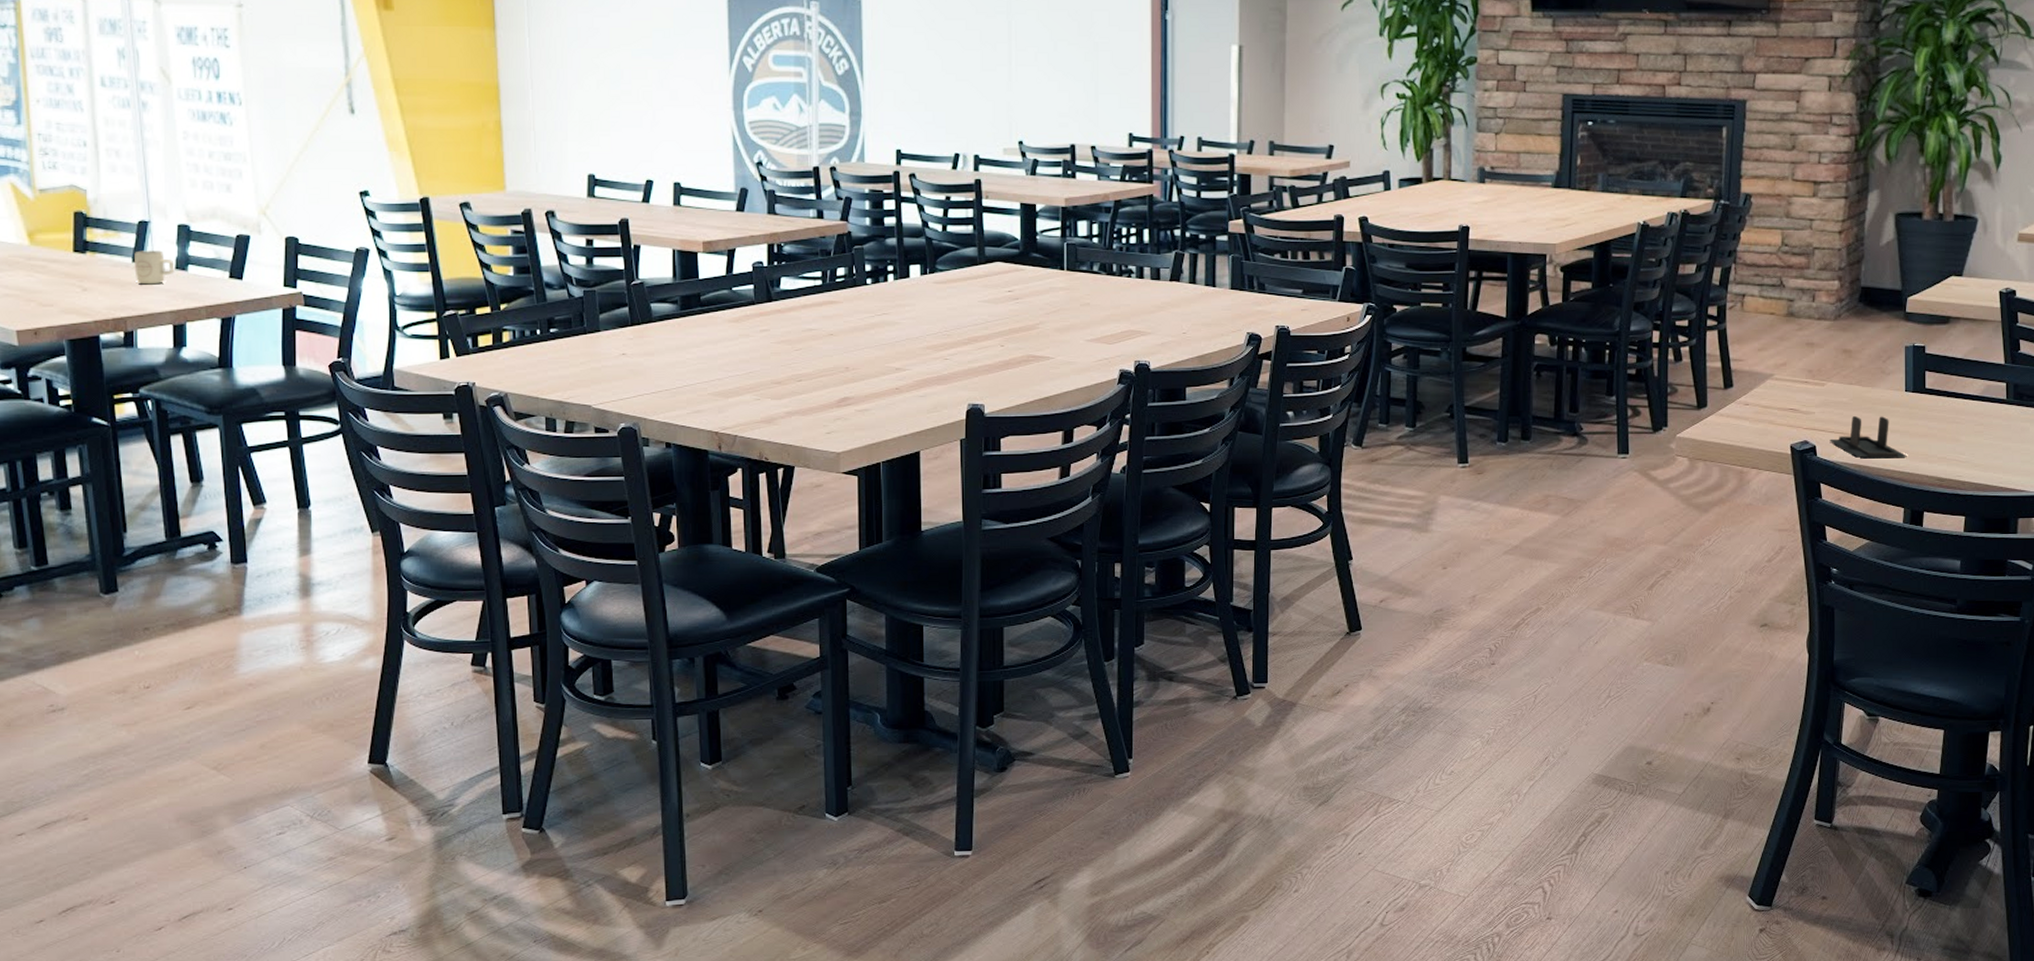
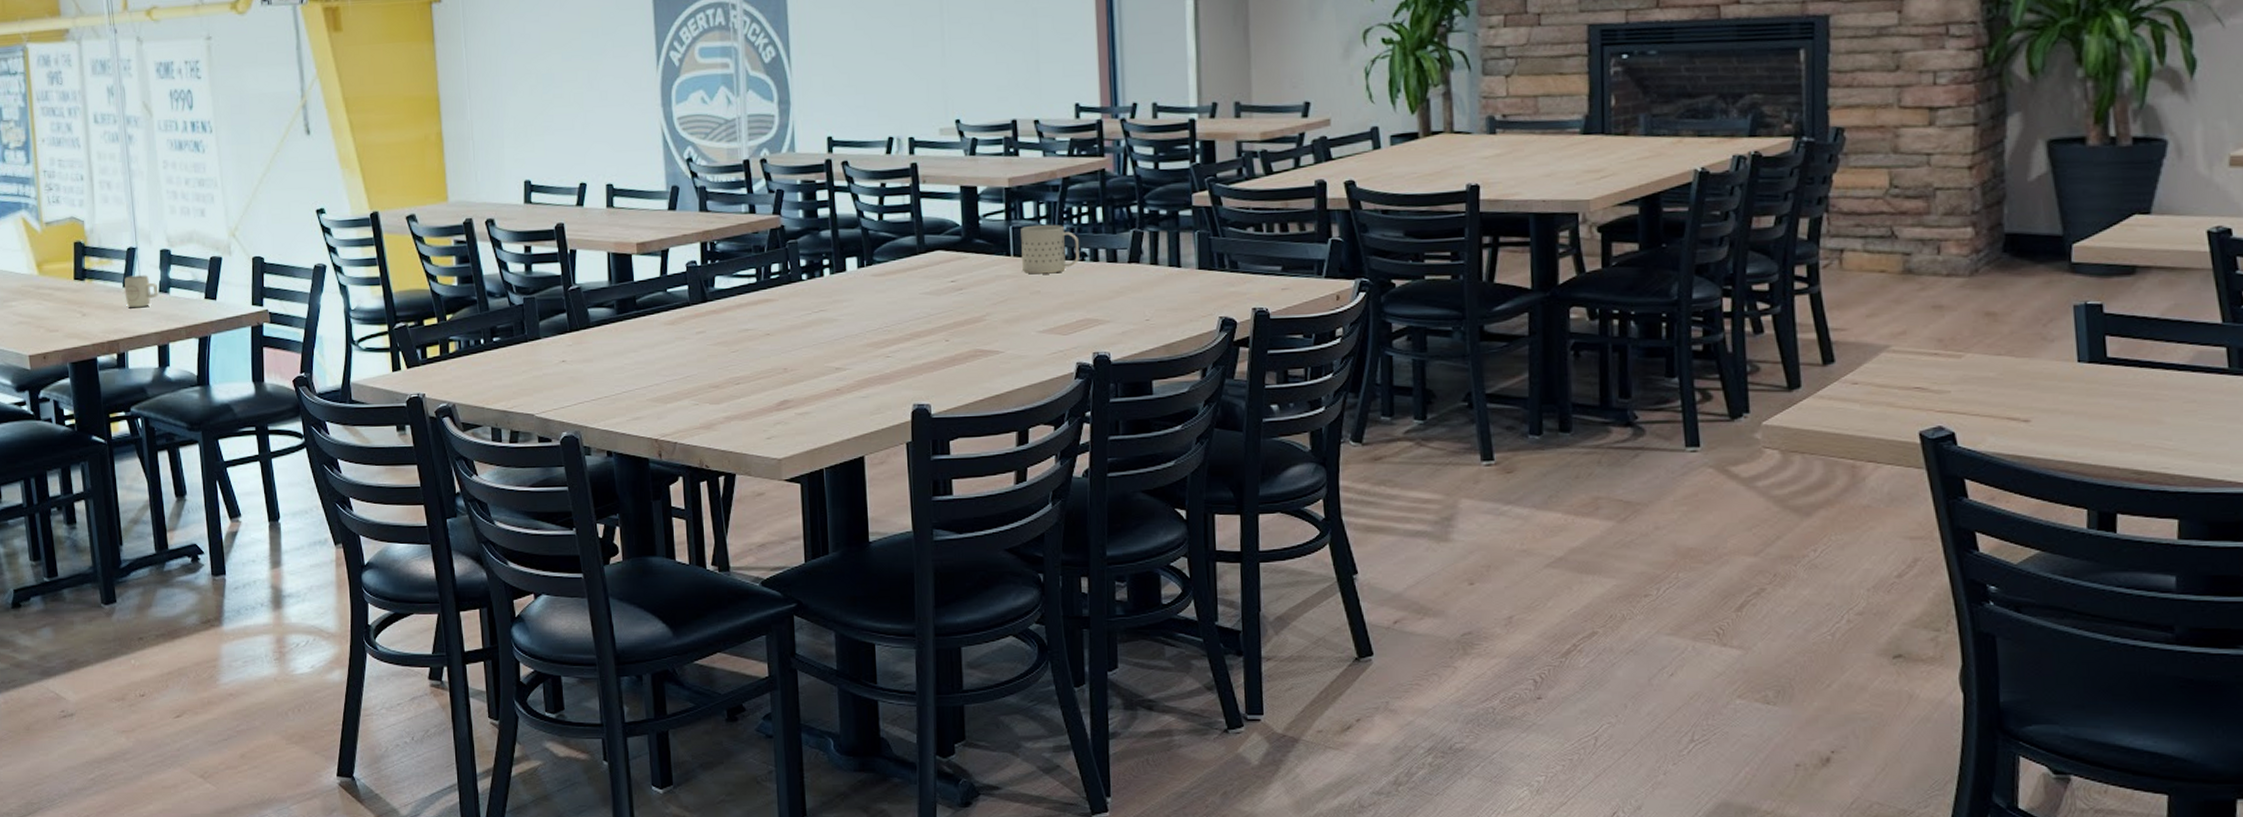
mug: none [1074,242,1127,288] -> present [1021,224,1080,275]
napkin holder: present [1830,415,1907,459] -> none [1974,393,2087,447]

